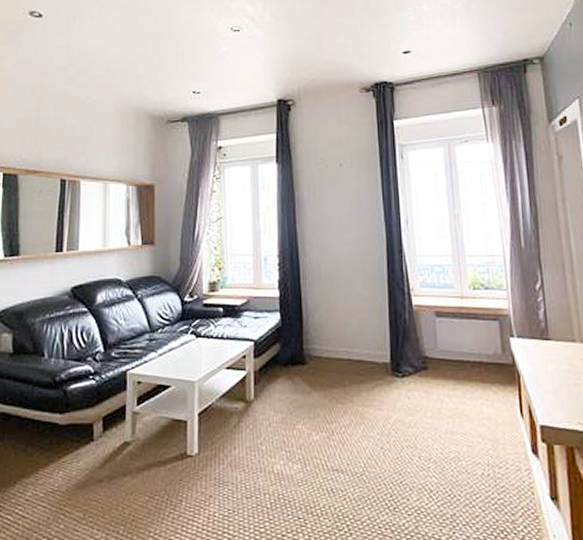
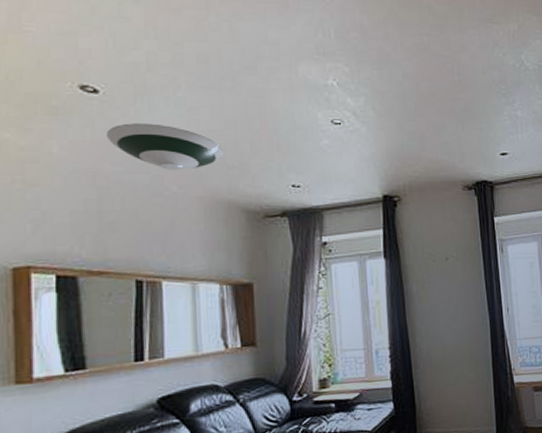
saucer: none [46,40,136,82] -> present [107,123,224,171]

